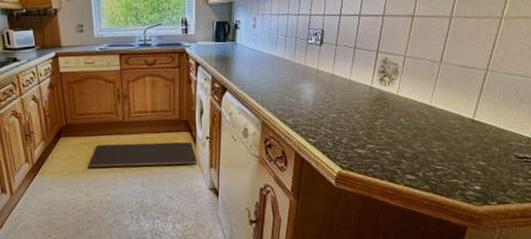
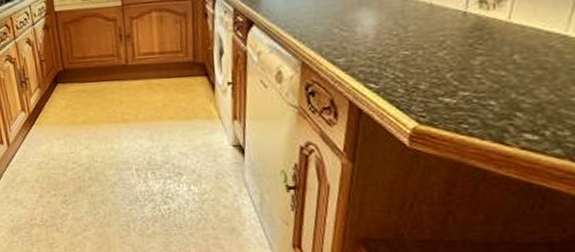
door mat: present [88,142,198,169] -> none [88,88,218,120]

